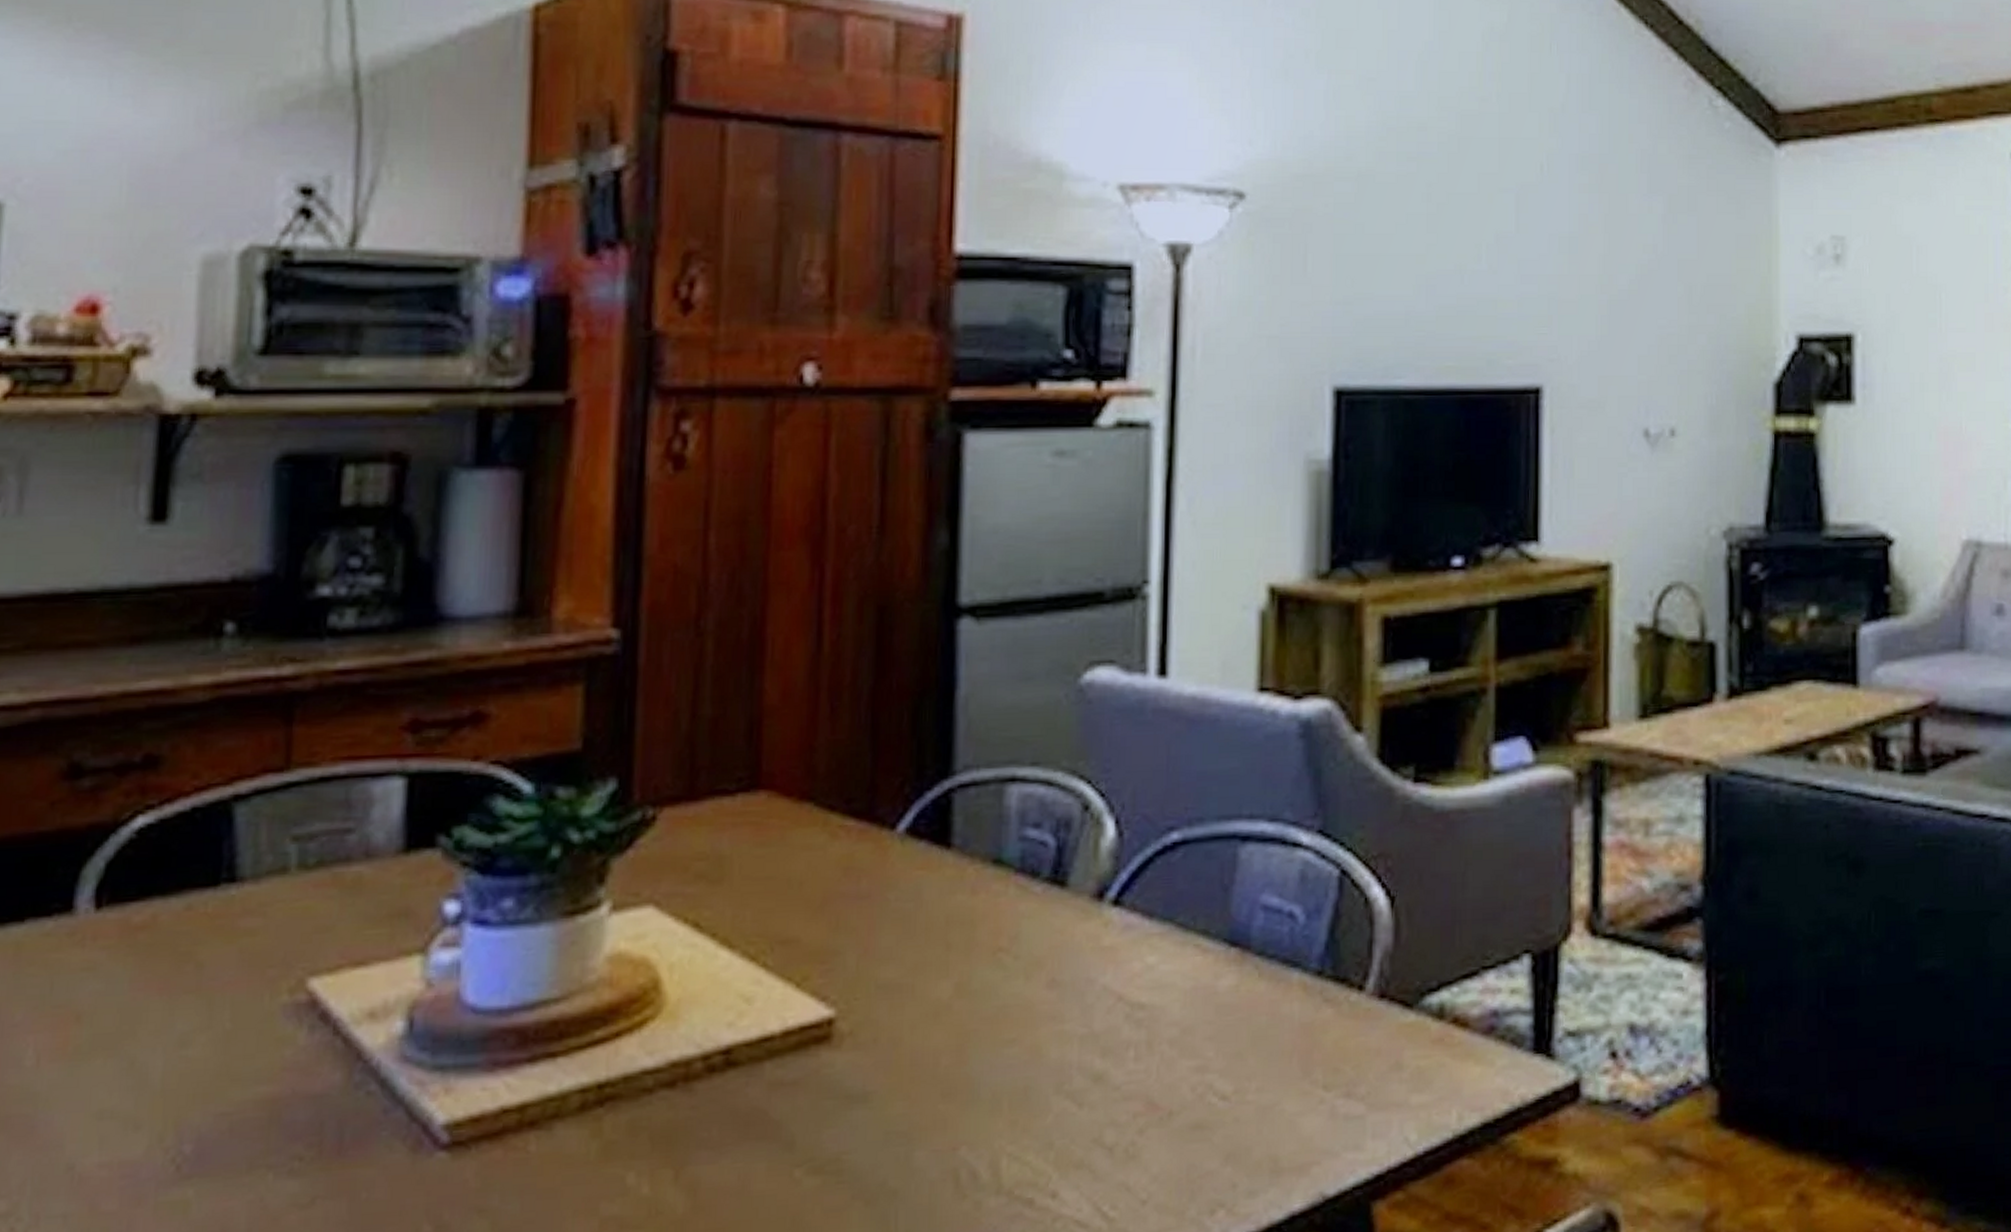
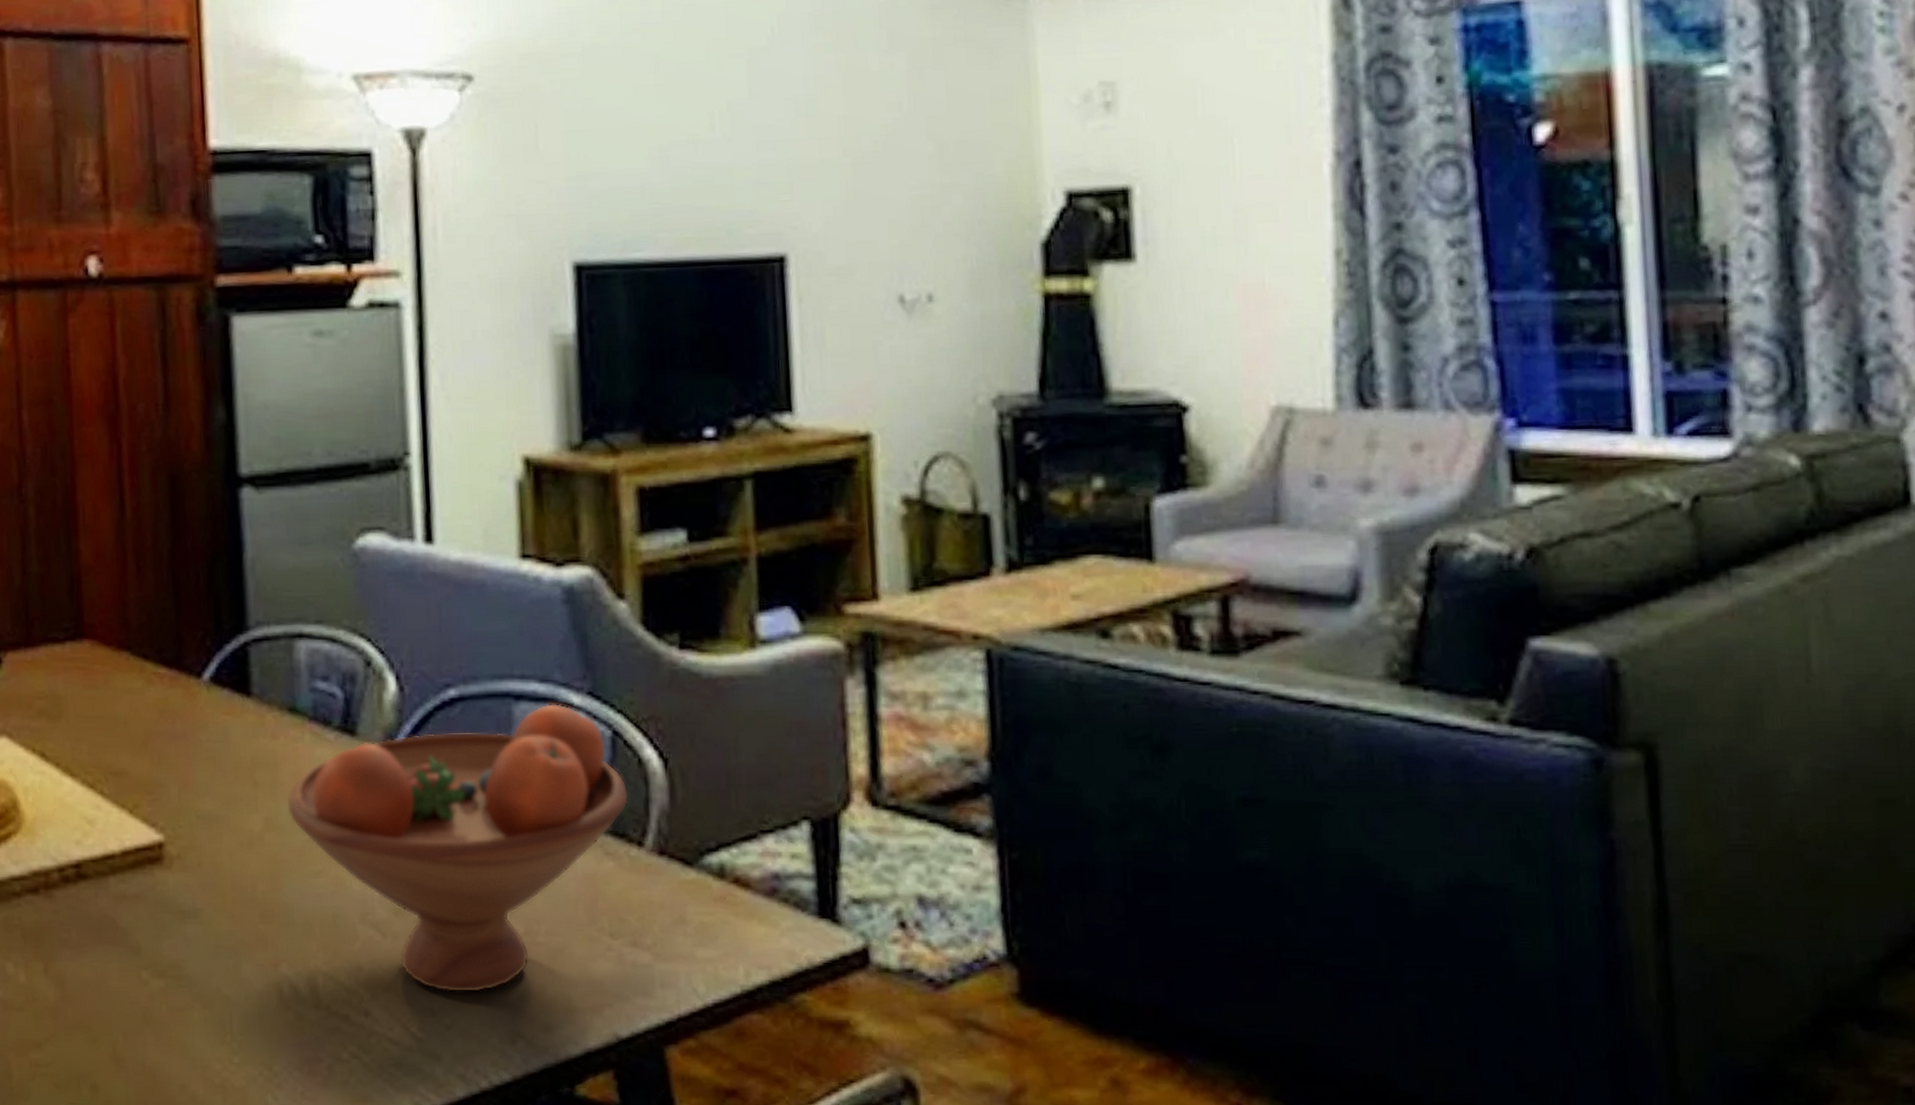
fruit bowl: none [982,842,1353,1164] -> present [286,702,629,993]

